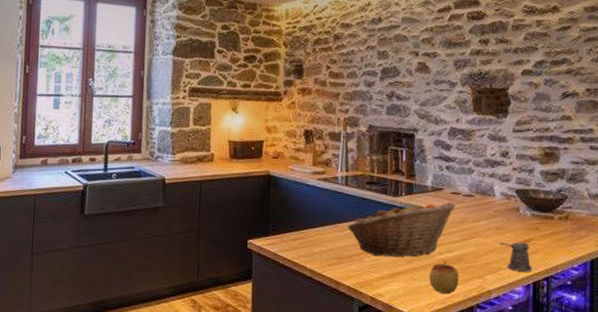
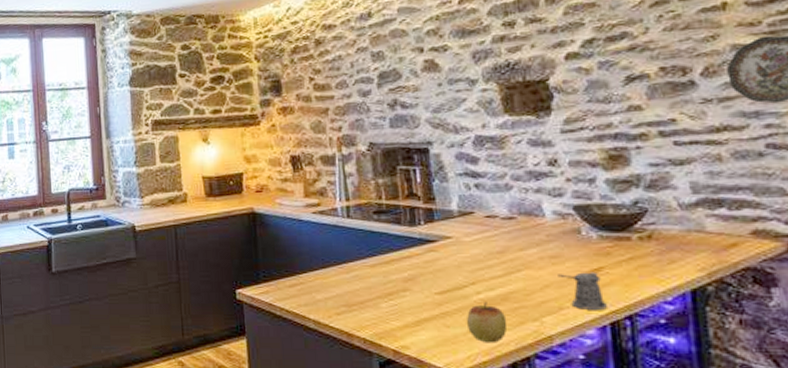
fruit basket: present [347,202,456,258] -> none [355,228,493,301]

